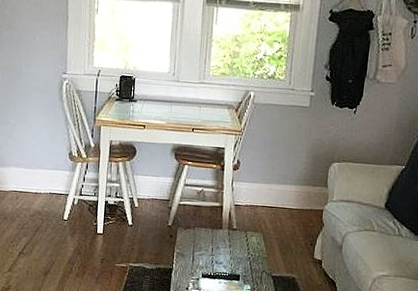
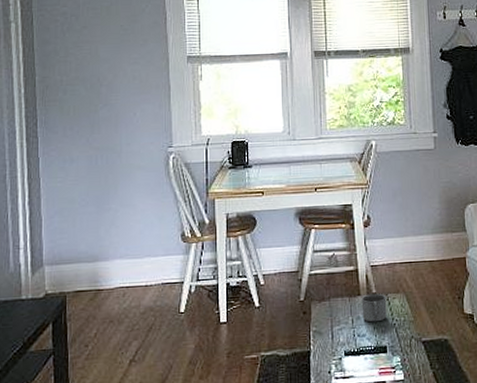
mug: none [221,229,245,254] -> present [361,293,387,323]

